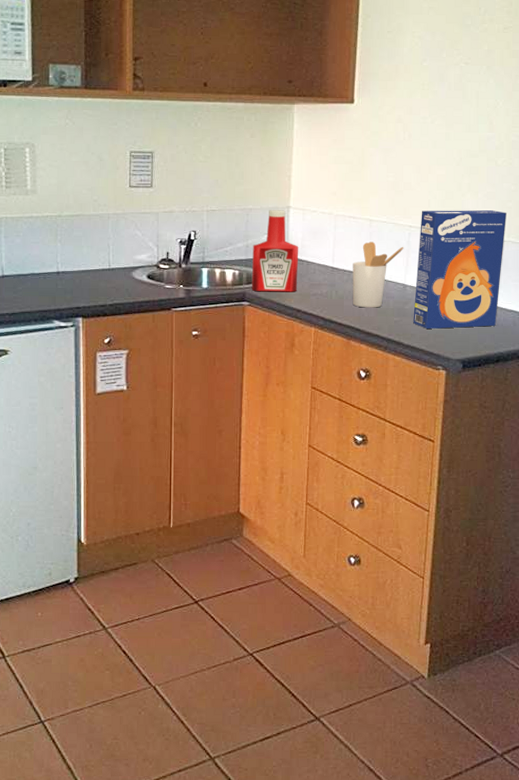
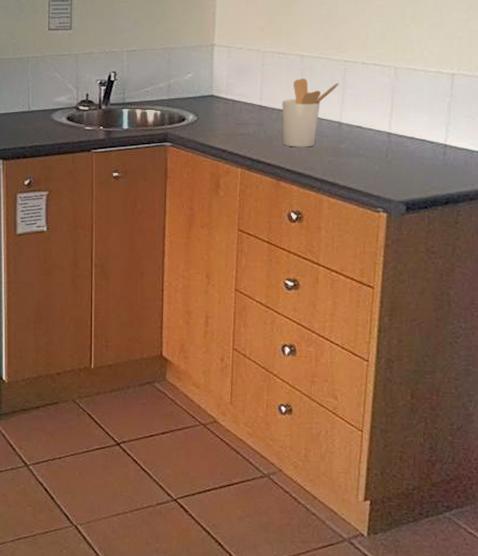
ketchup bottle: present [251,210,299,292] -> none [174,48,224,132]
cereal box: present [413,210,506,329] -> none [350,42,457,169]

